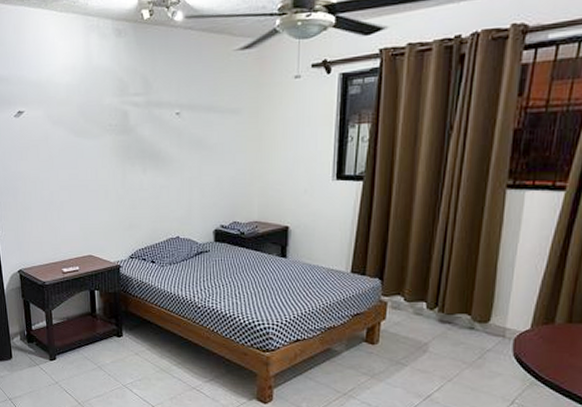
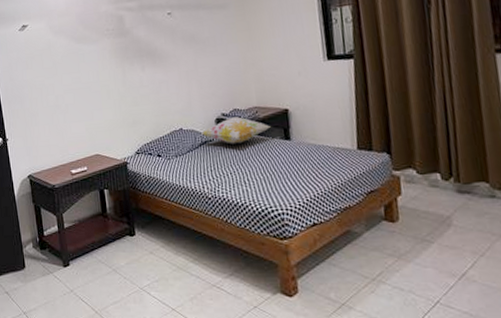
decorative pillow: none [197,230,268,257] -> present [200,116,270,144]

